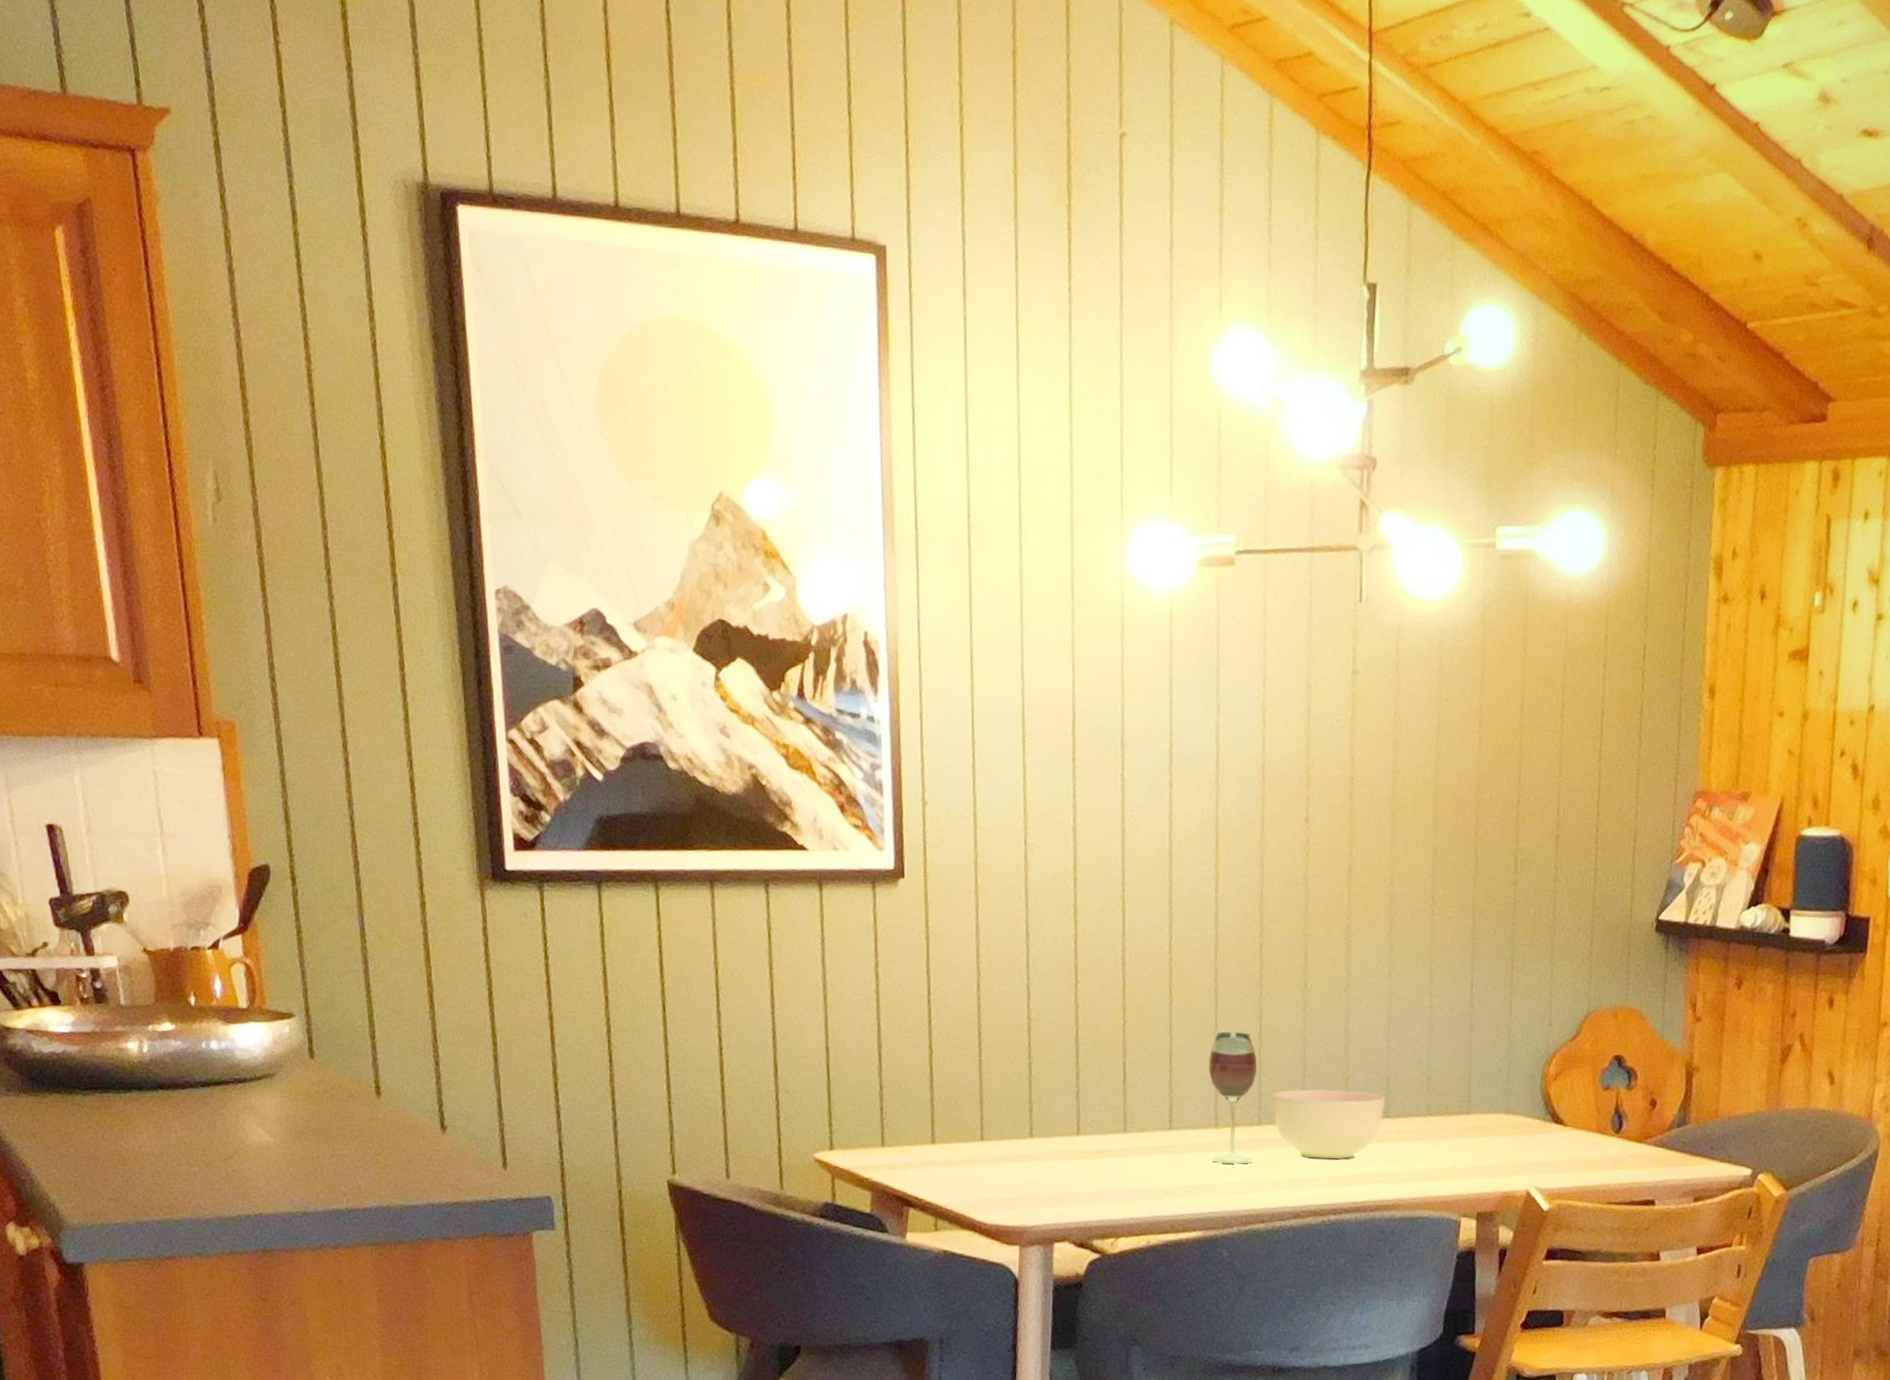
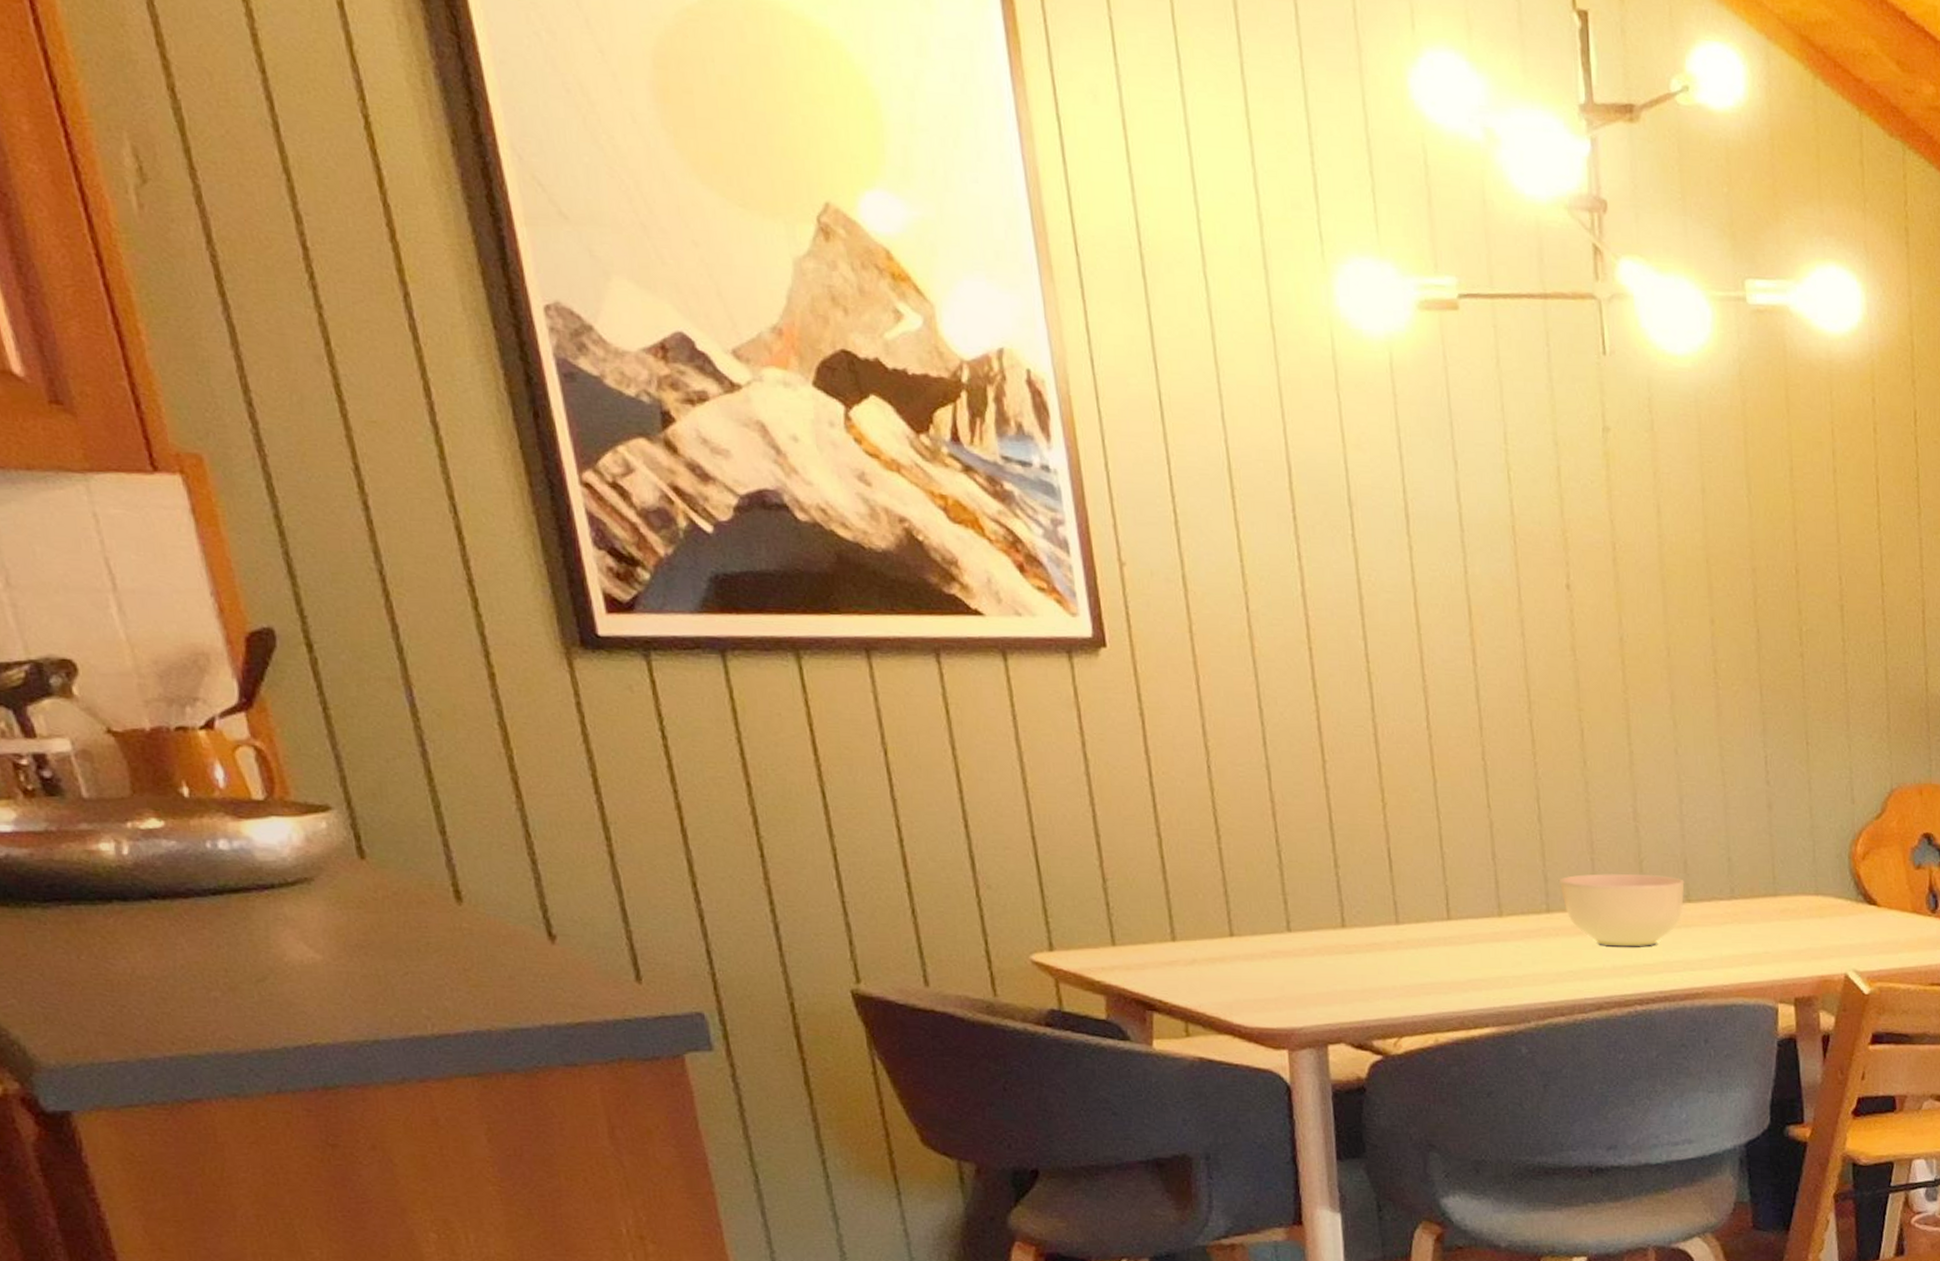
wineglass: present [1208,1031,1258,1164] -> none [1484,813,1544,955]

